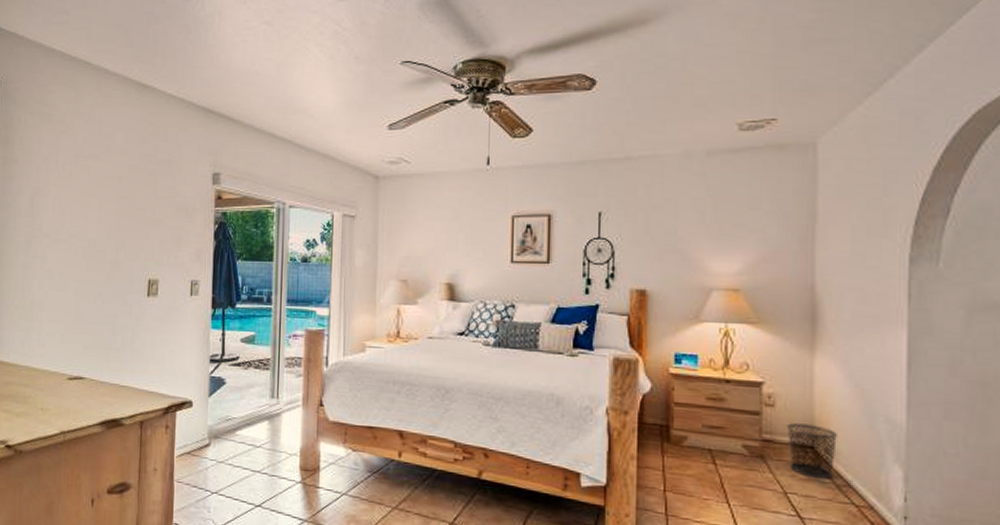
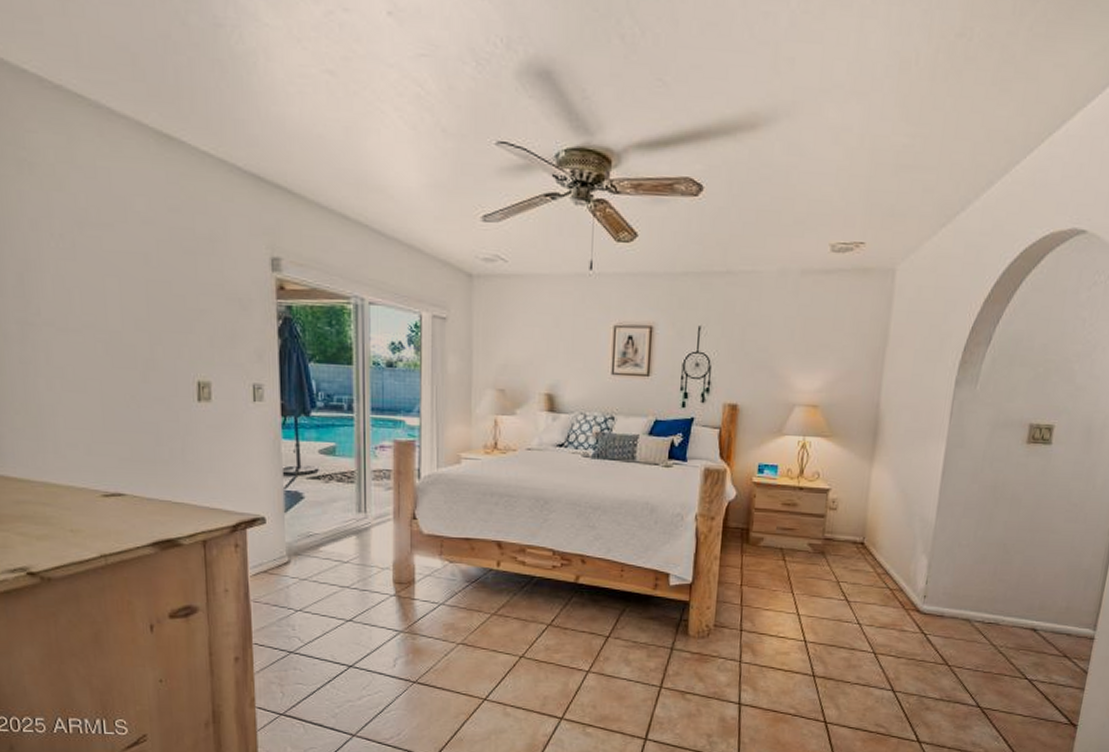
waste bin: present [786,423,837,479] -> none [843,524,883,569]

